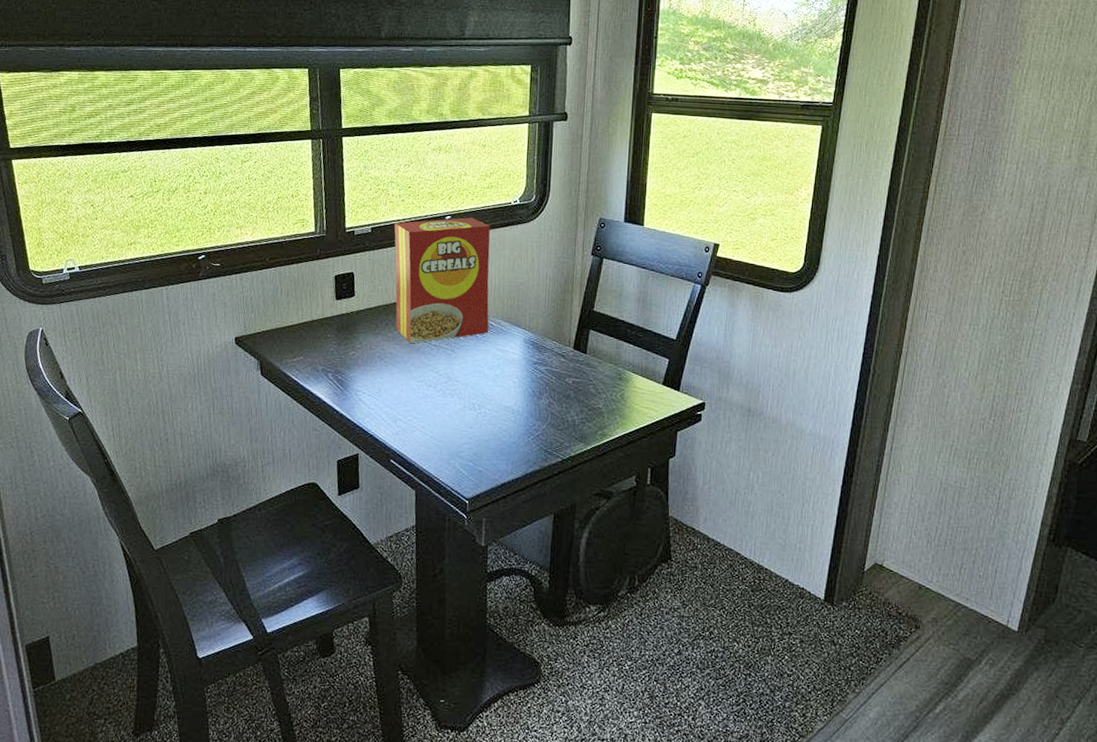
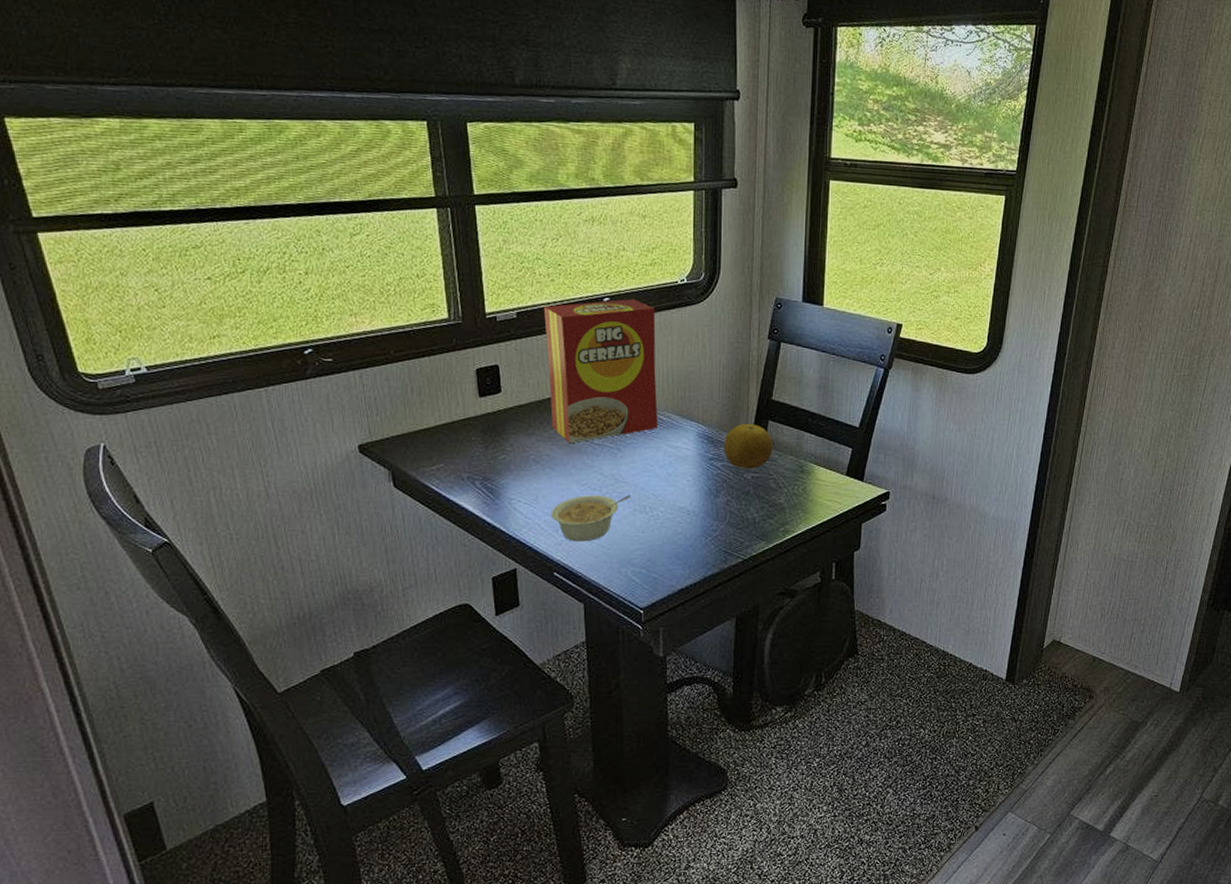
legume: none [390,390,462,433] -> present [551,494,631,542]
fruit: none [547,331,594,374] -> present [724,423,773,469]

